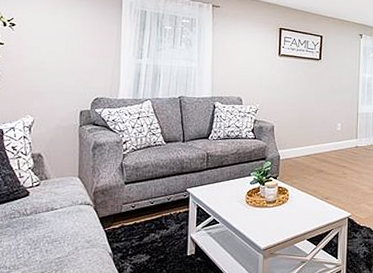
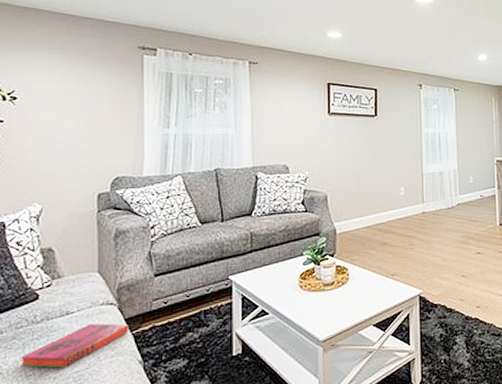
hardback book: none [13,219,102,254] -> present [20,323,129,368]

